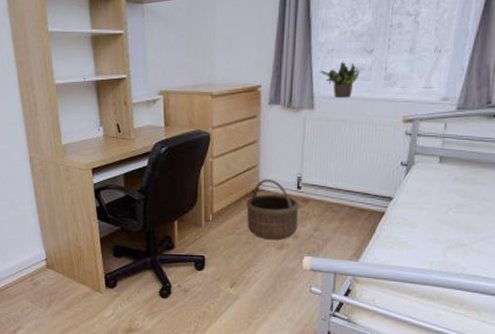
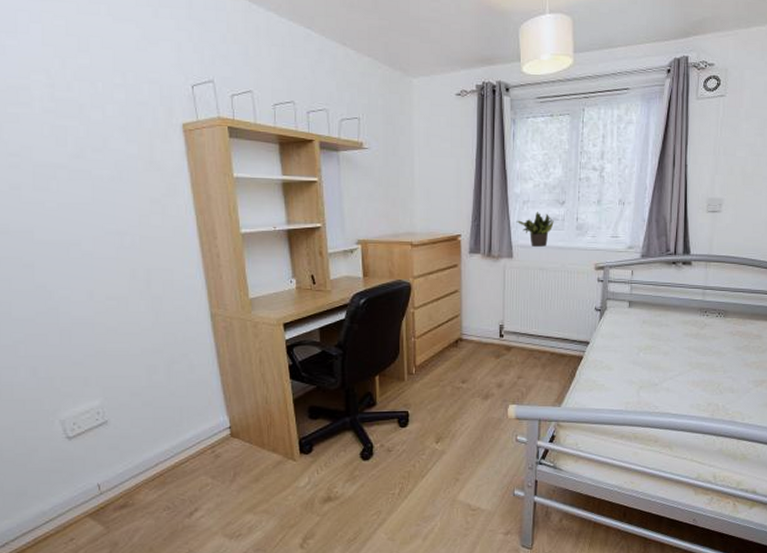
basket: present [246,179,299,241] -> none [450,329,502,391]

